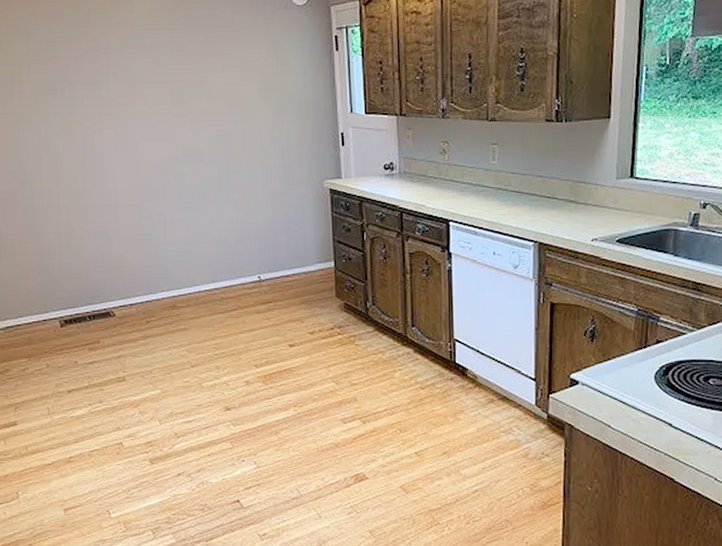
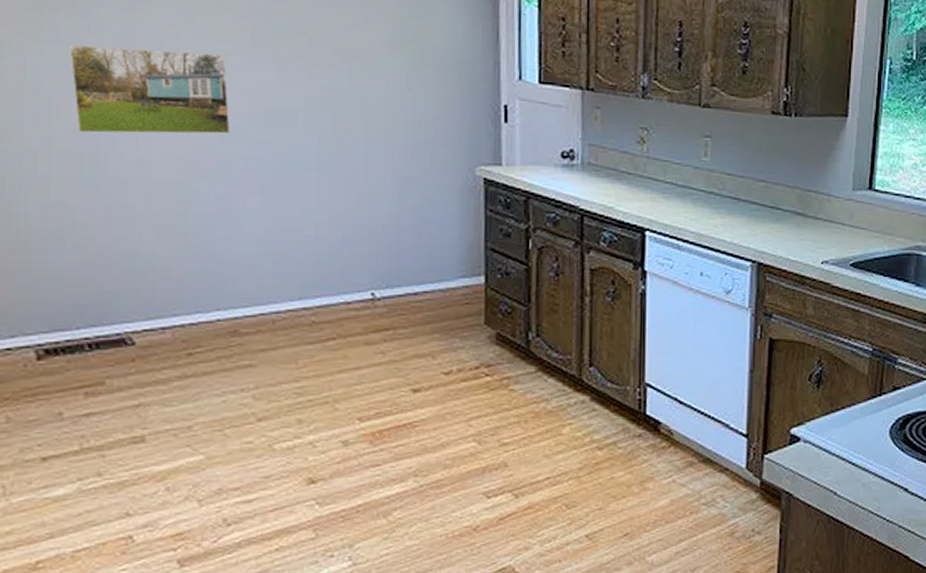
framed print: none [63,113,162,175] -> present [68,44,231,134]

